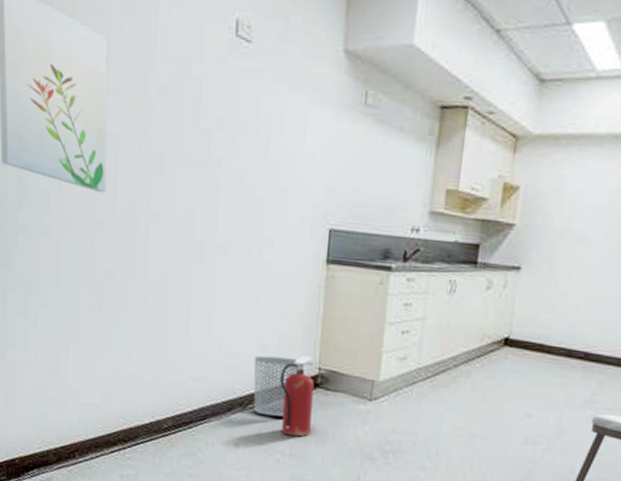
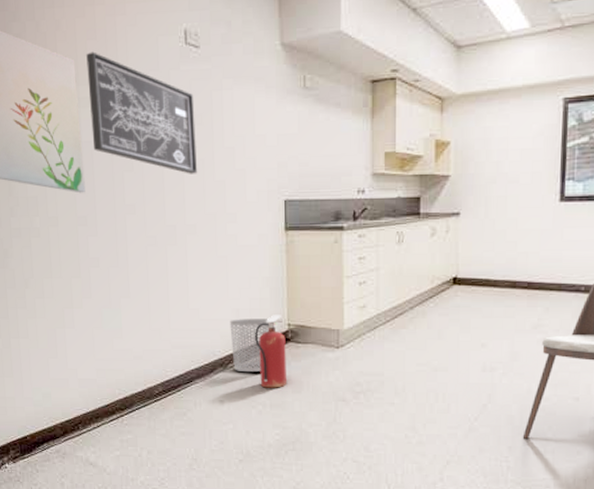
wall art: none [119,31,239,187] -> present [86,51,197,174]

